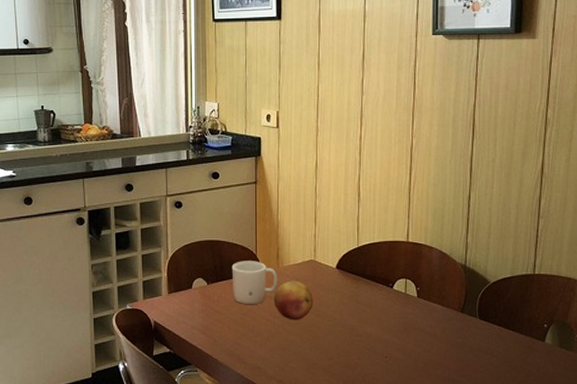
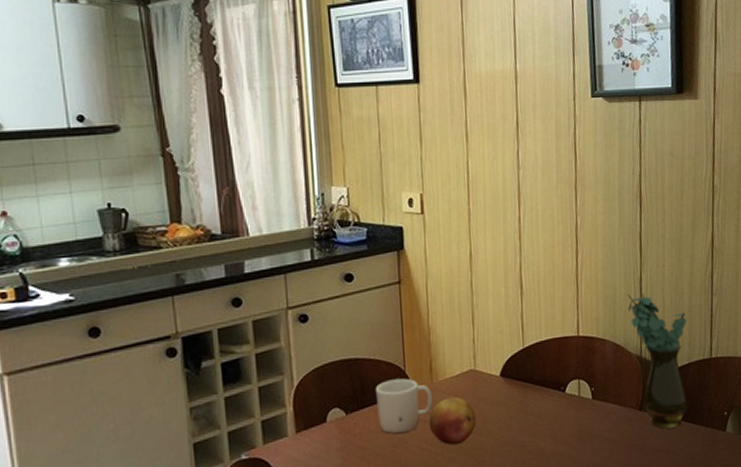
vase: none [456,210,512,332] -> present [627,293,688,429]

